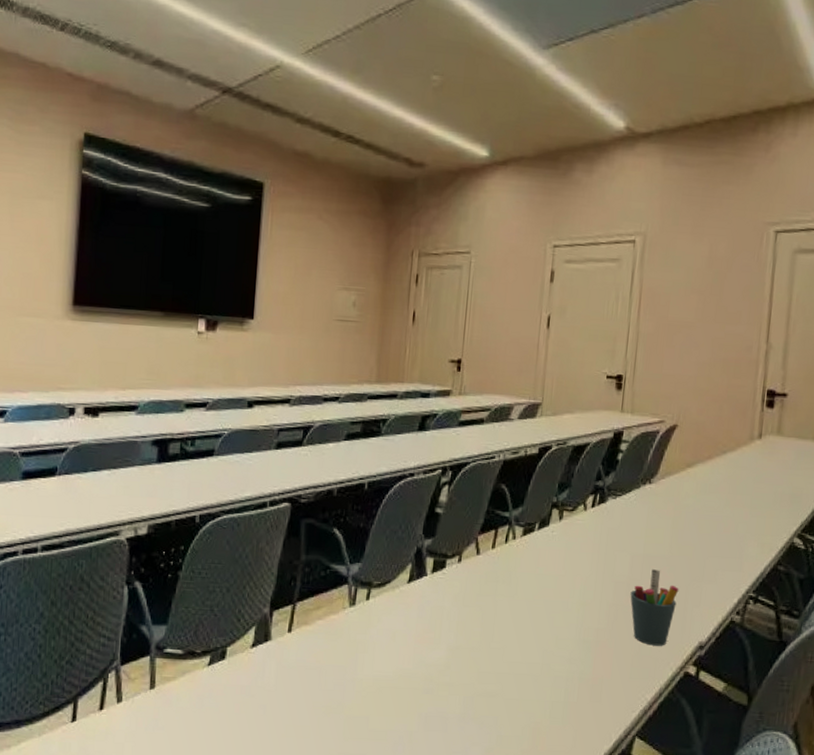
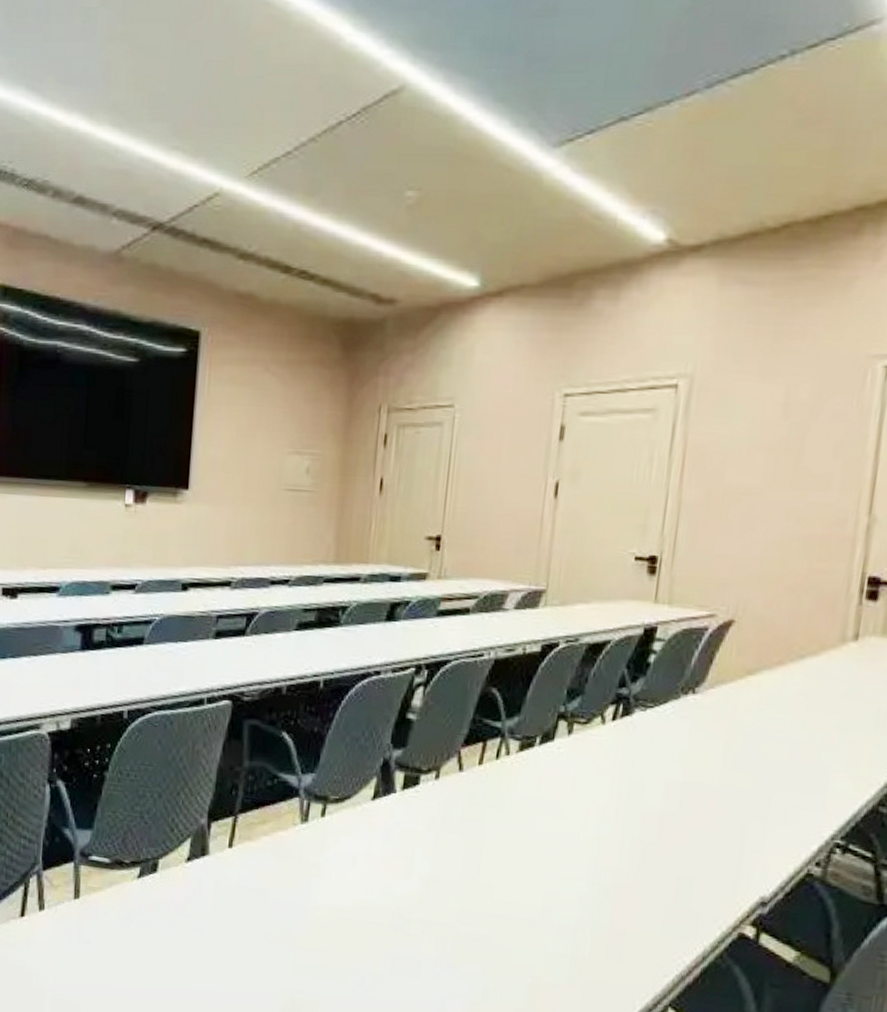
pen holder: present [630,569,679,646] -> none [663,801,733,898]

